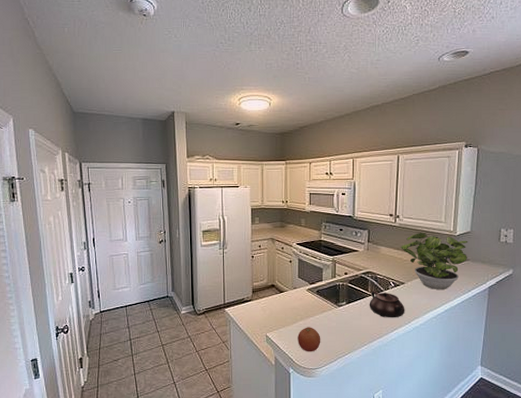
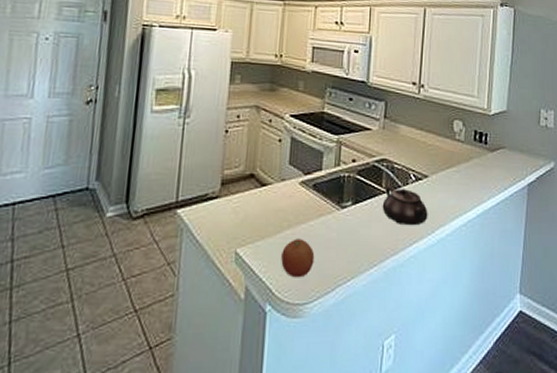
potted plant: present [401,232,468,289] -> none [425,108,504,186]

